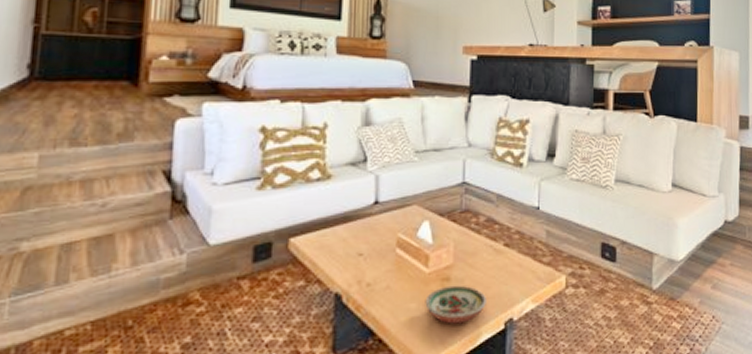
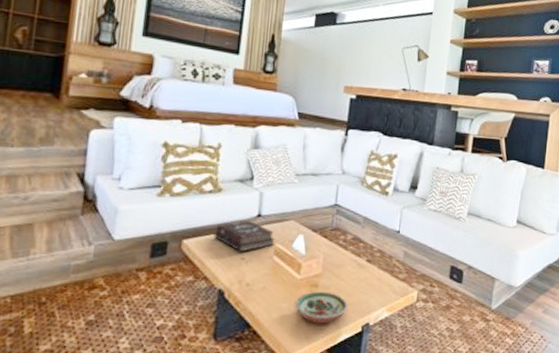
hardback book: none [325,210,396,247] -> present [213,220,275,252]

